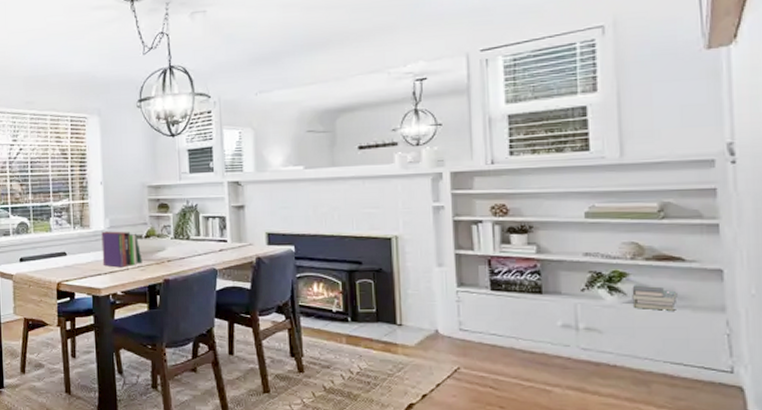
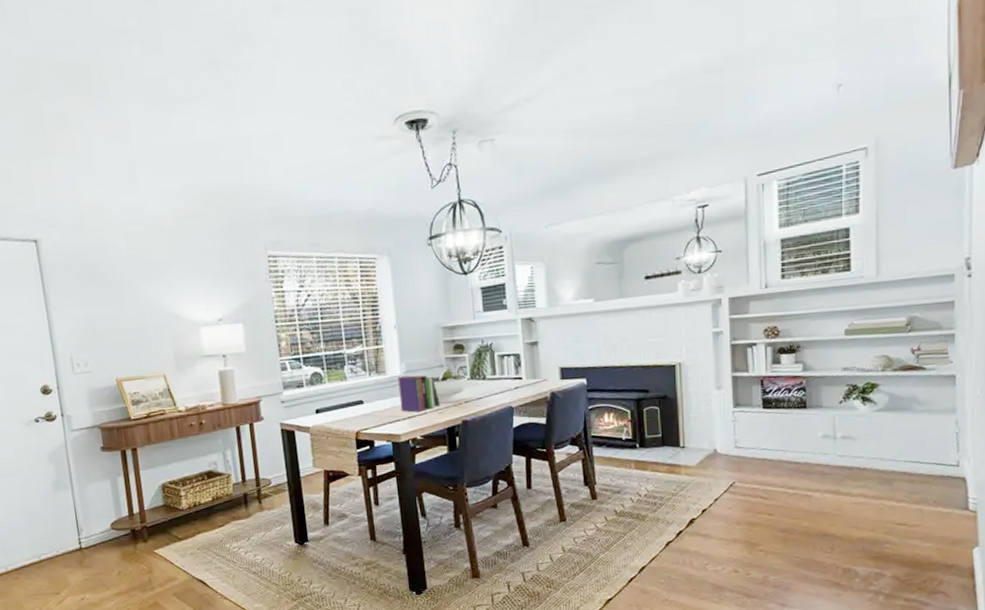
books: present [632,286,676,311] -> none [881,394,917,416]
books: none [665,230,719,258] -> present [910,341,953,367]

